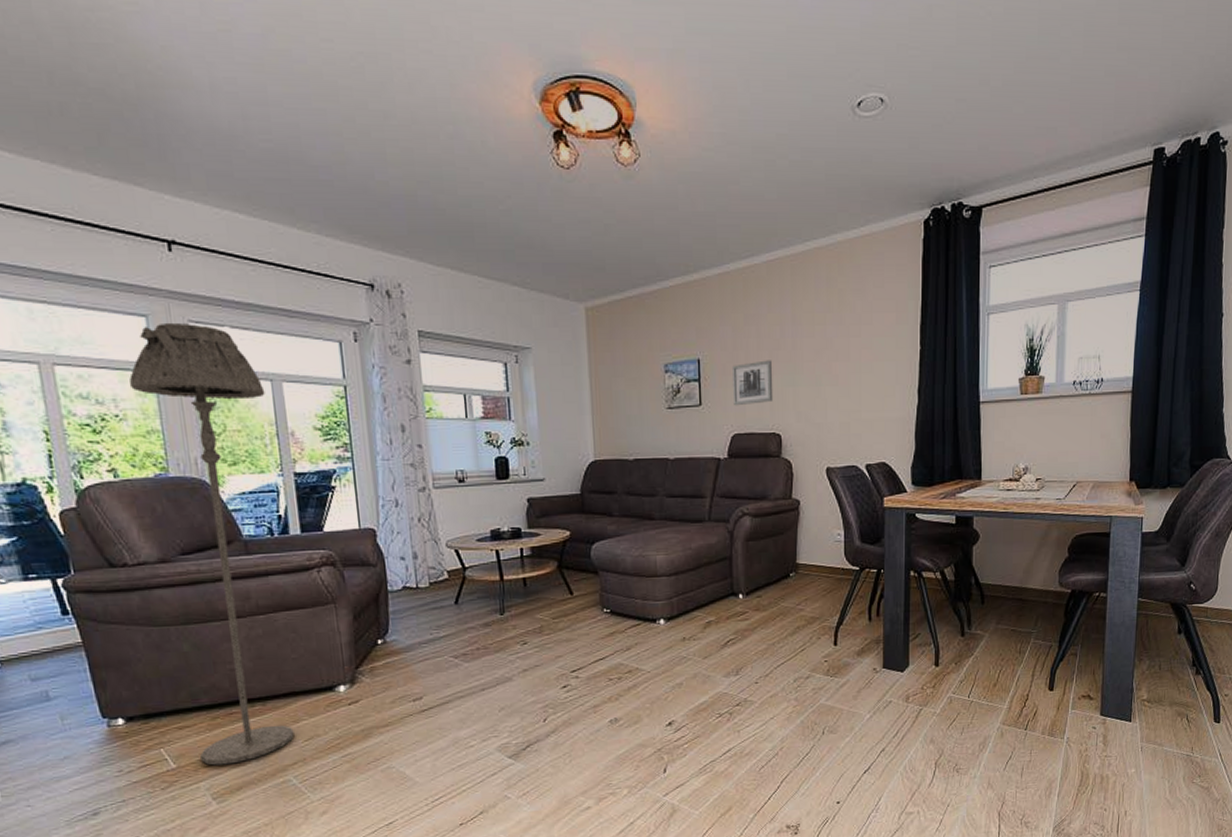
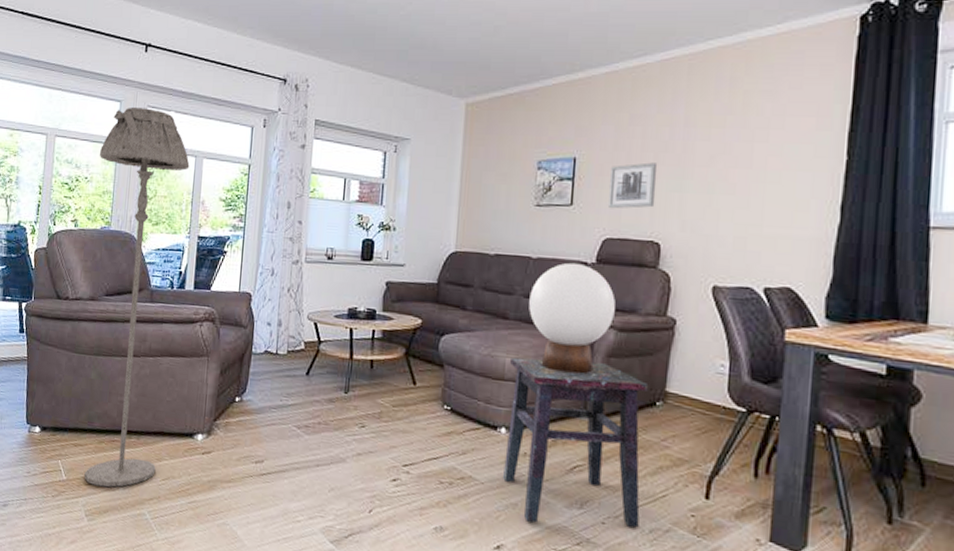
side table: none [661,547,785,696] -> present [503,357,649,528]
table lamp: none [672,459,748,561] -> present [529,262,616,375]

